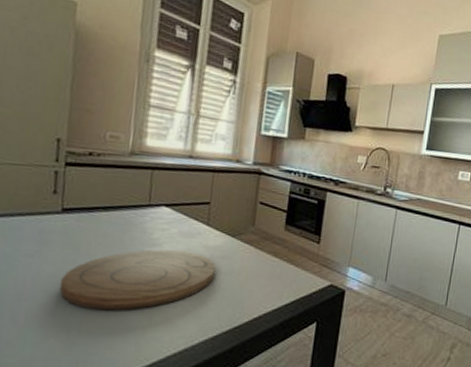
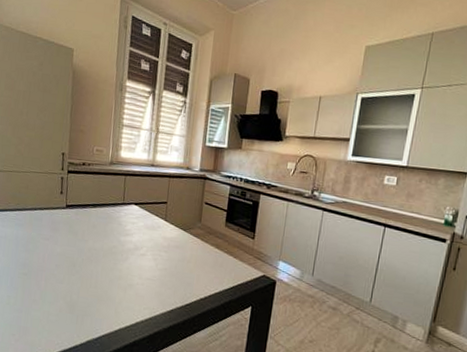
cutting board: present [59,249,216,311] -> none [65,238,172,284]

